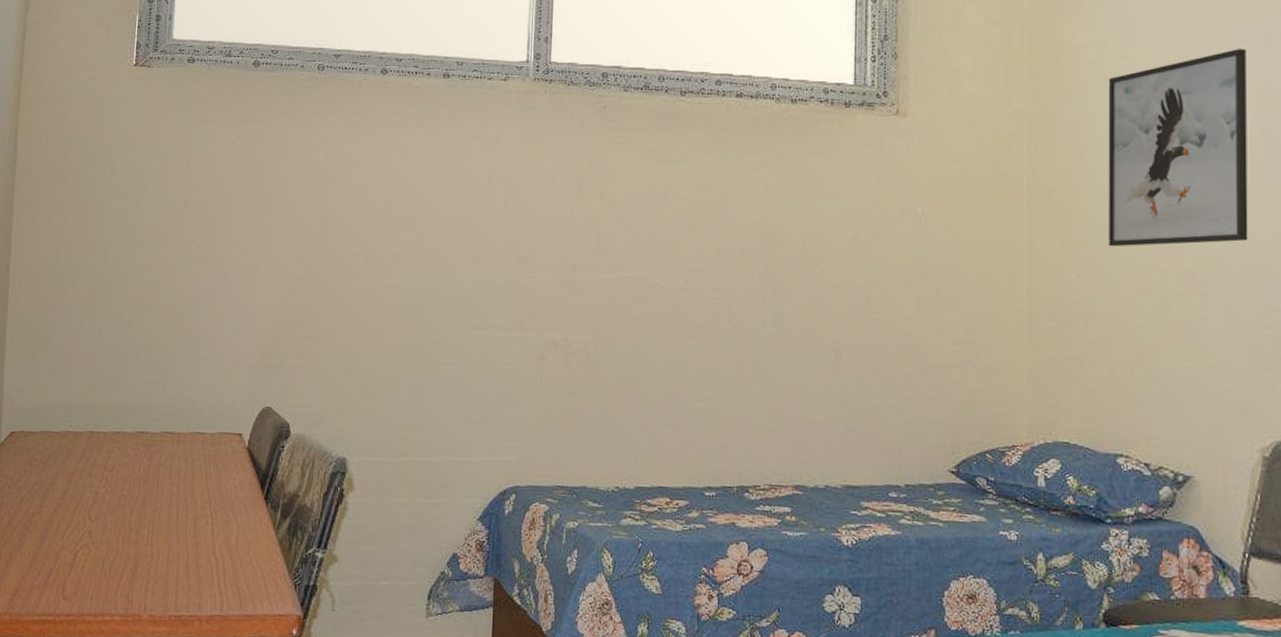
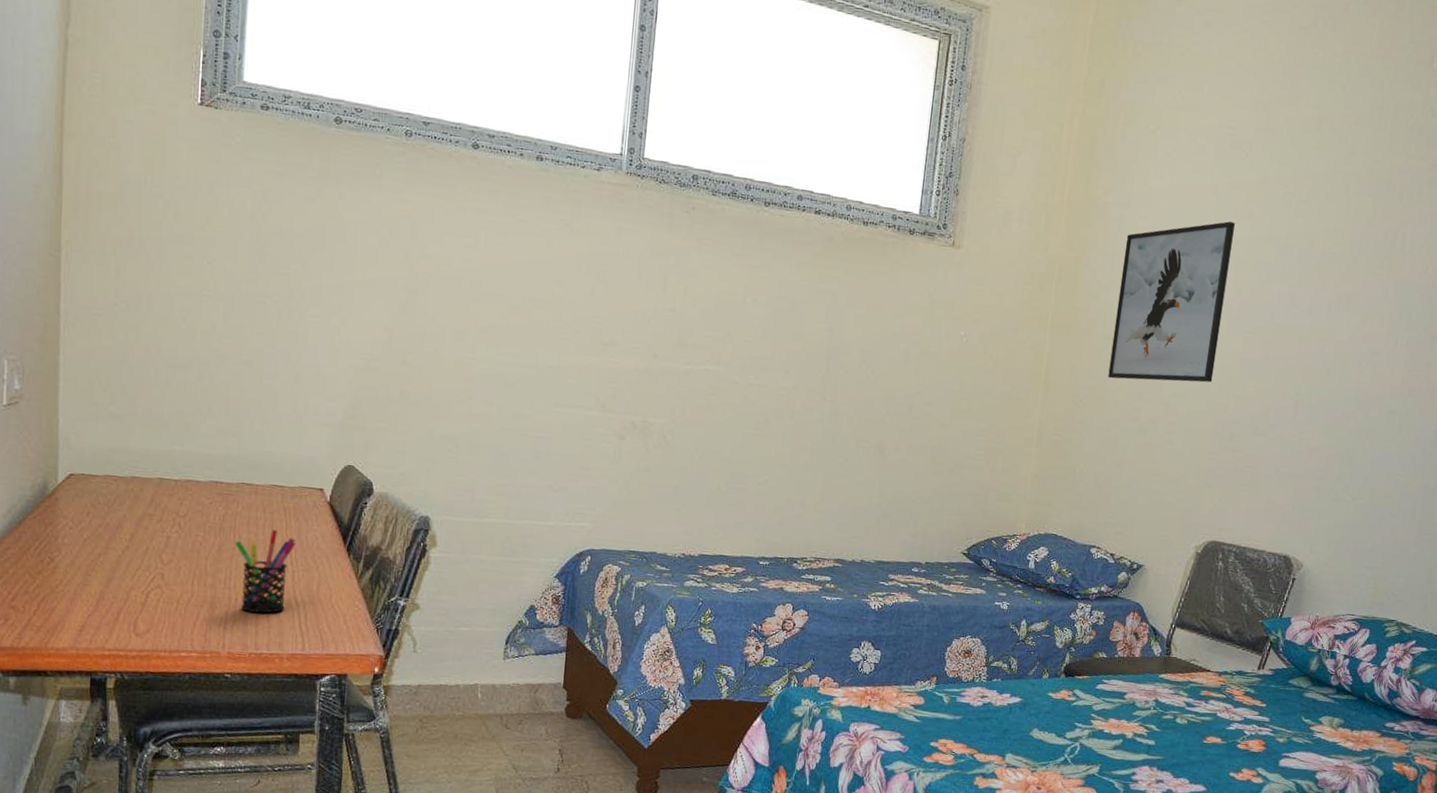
pen holder: none [157,480,216,571] -> present [234,530,296,613]

